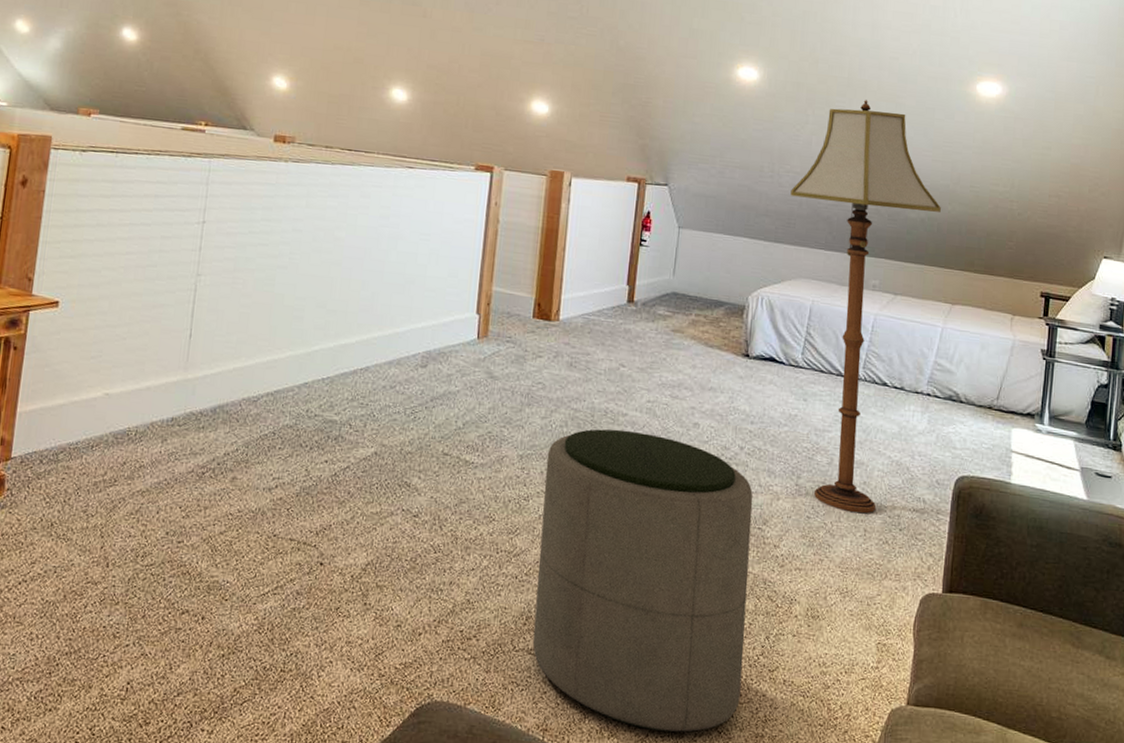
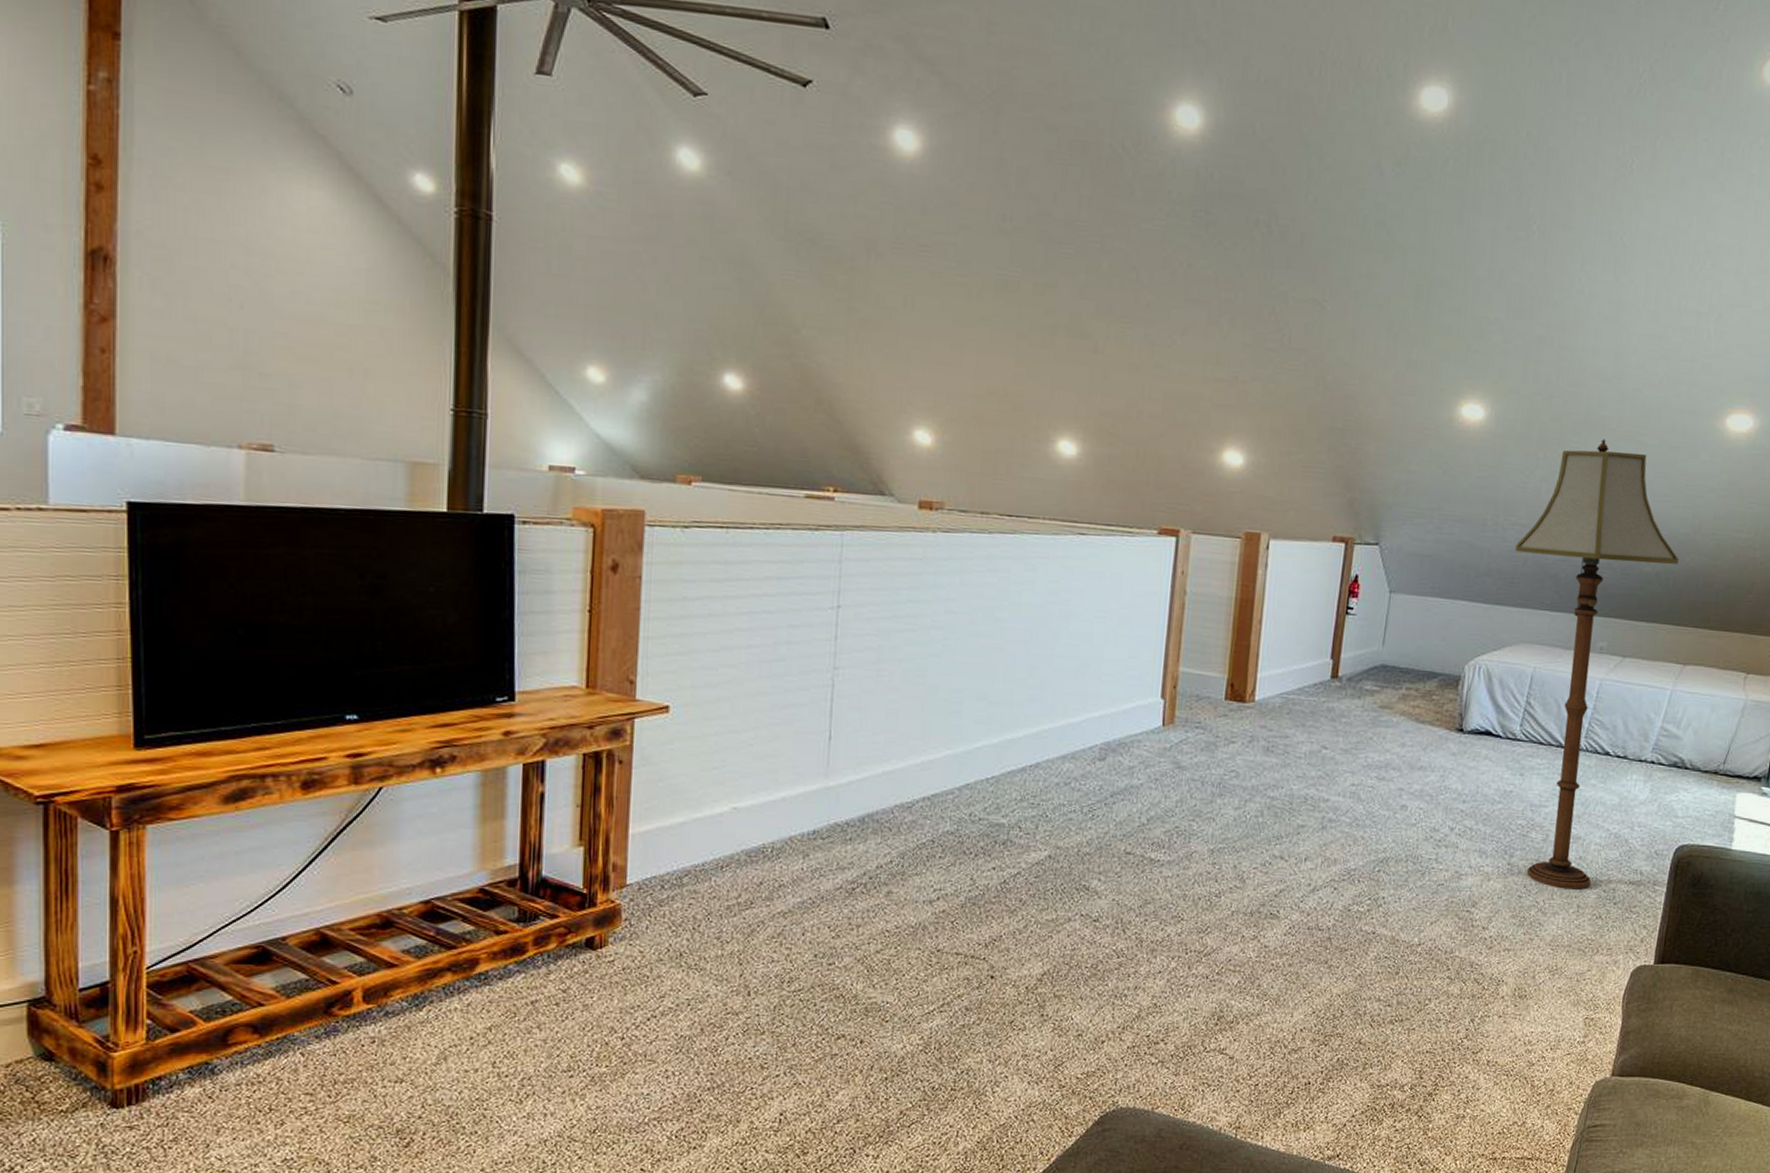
ottoman: present [532,429,753,732] -> none [1224,816,1462,1120]

